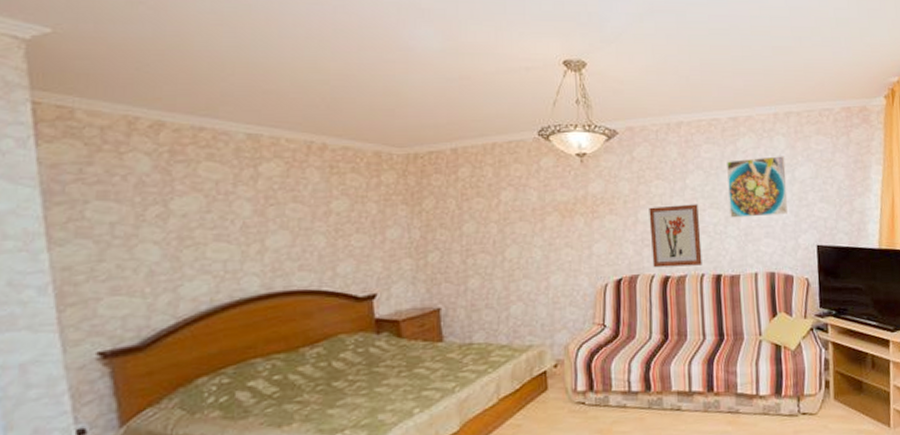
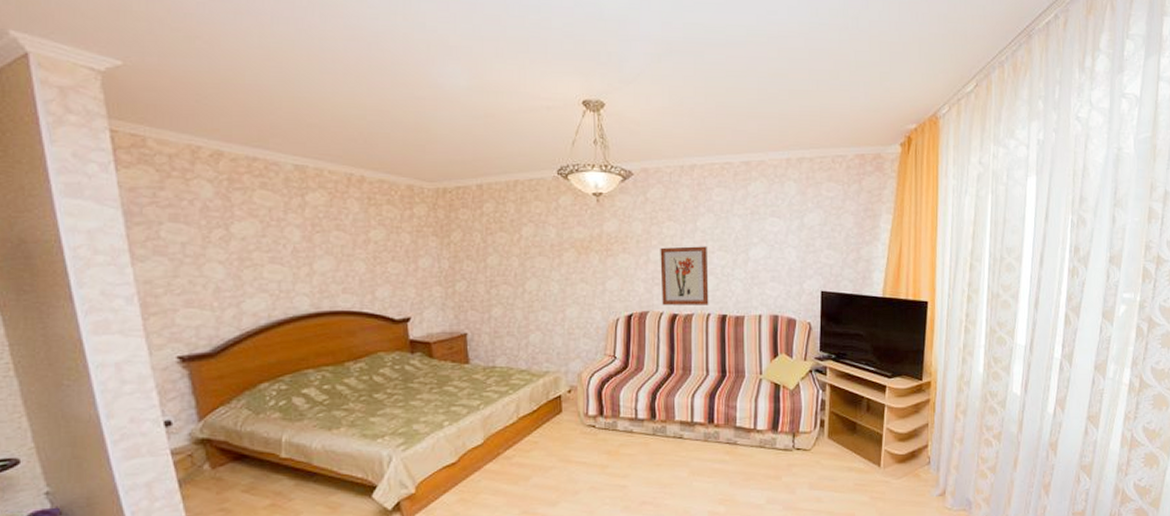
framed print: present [727,156,788,218] -> none [737,202,795,261]

